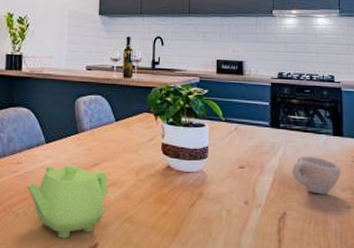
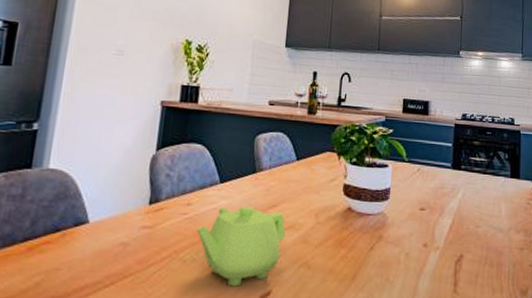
cup: present [292,156,340,195] -> none [470,197,516,236]

